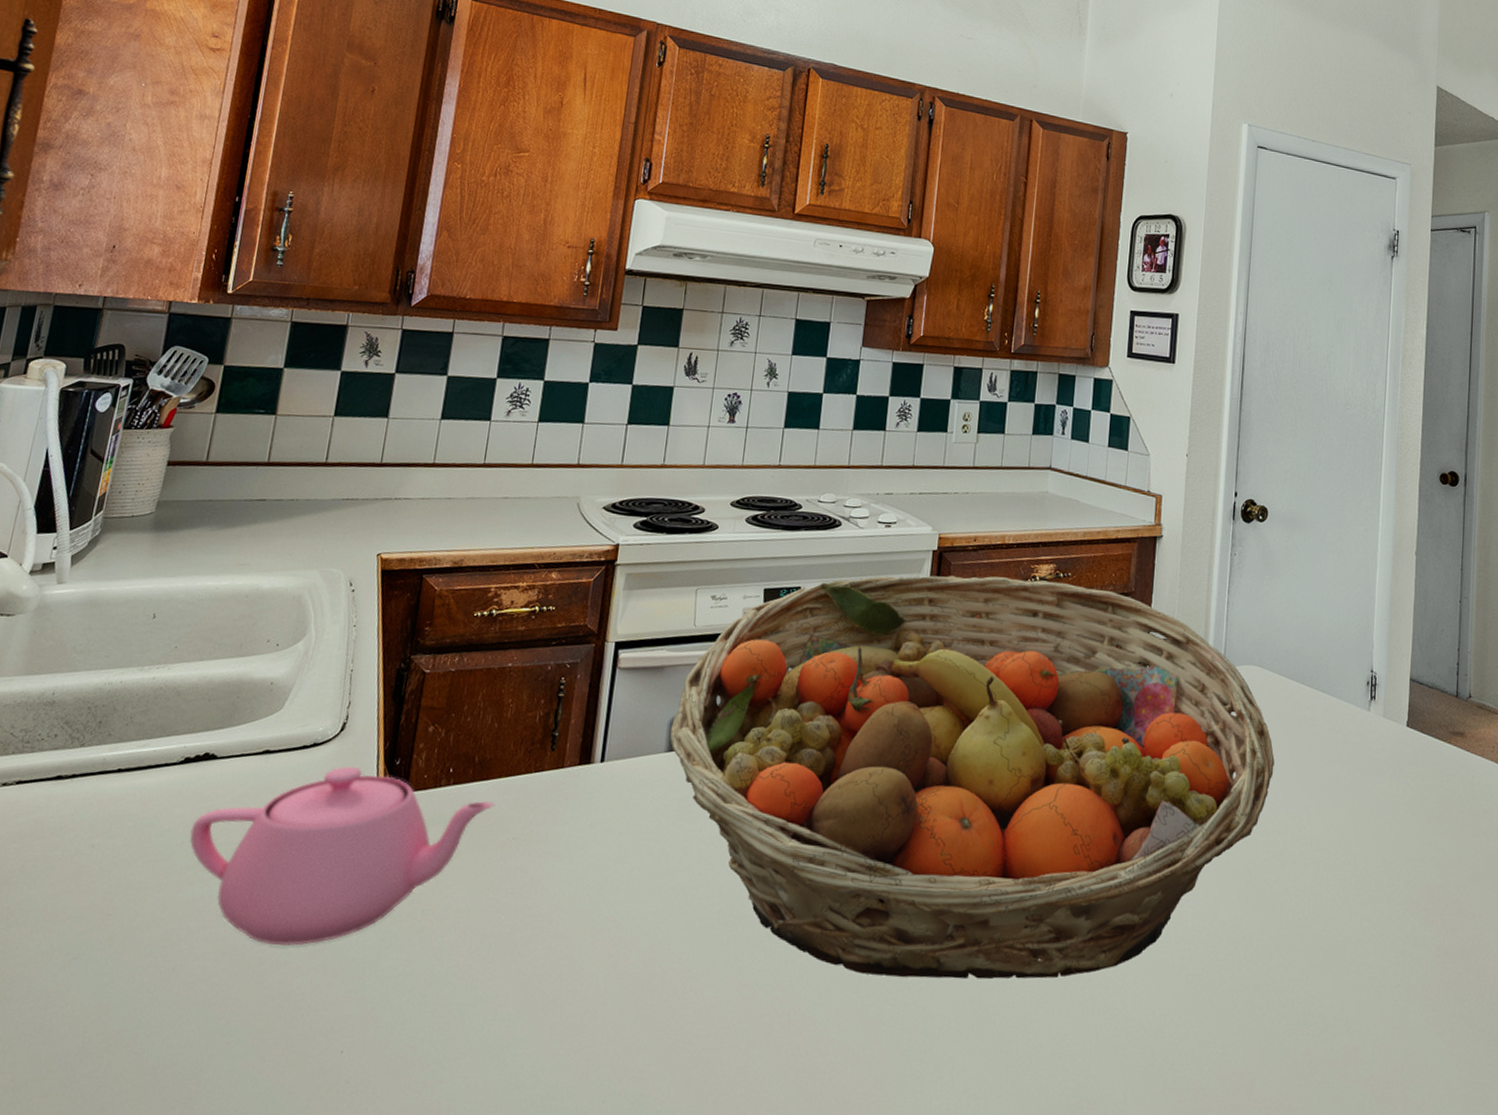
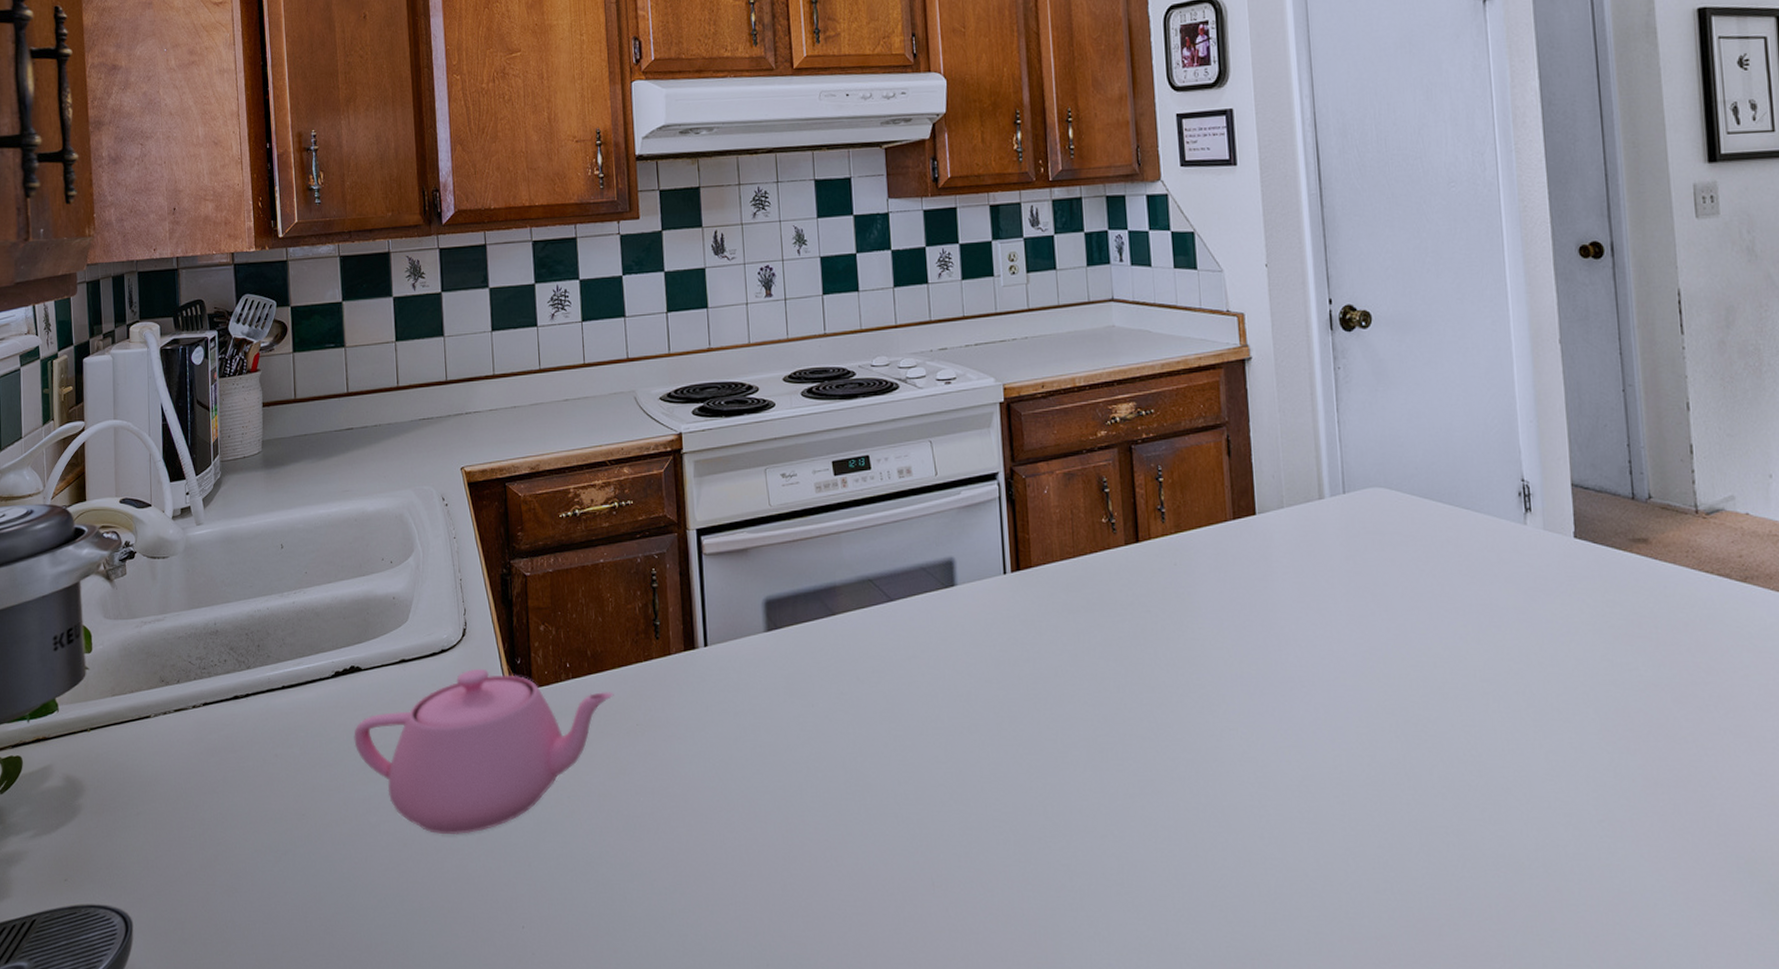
fruit basket: present [669,575,1275,980] -> none [764,420,1420,837]

